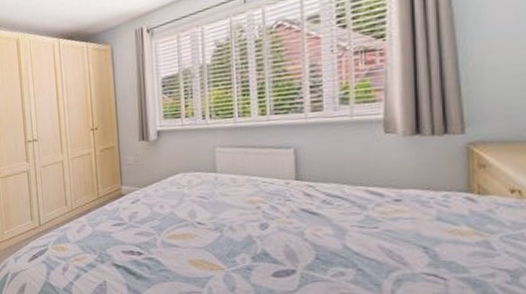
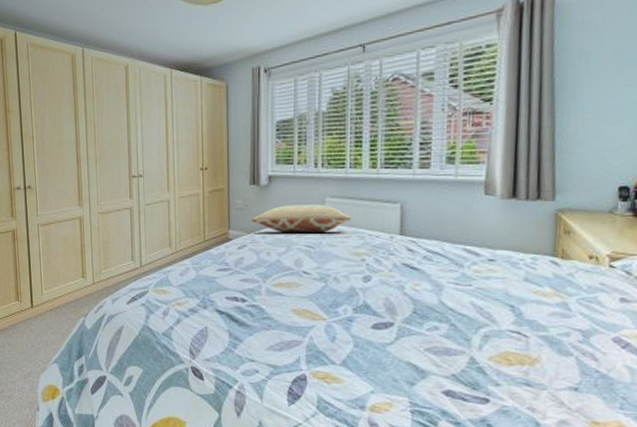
pillow: none [142,155,243,185] -> present [251,204,351,234]

